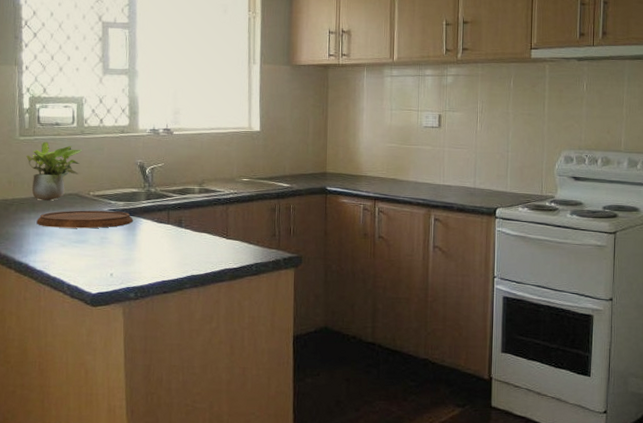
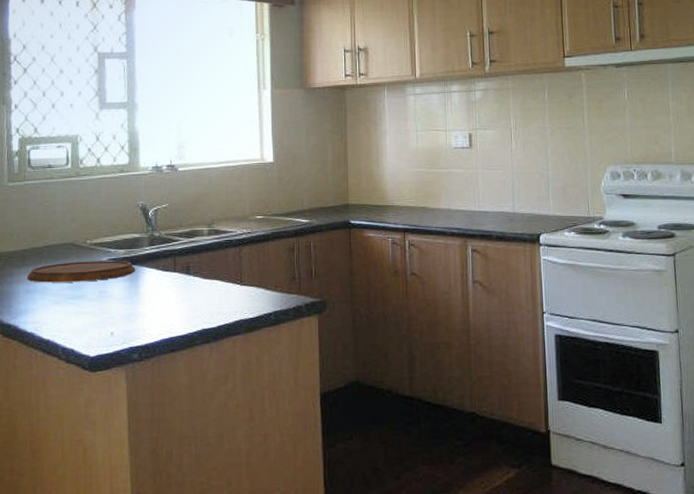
potted plant: present [26,141,83,201] -> none [15,186,78,253]

